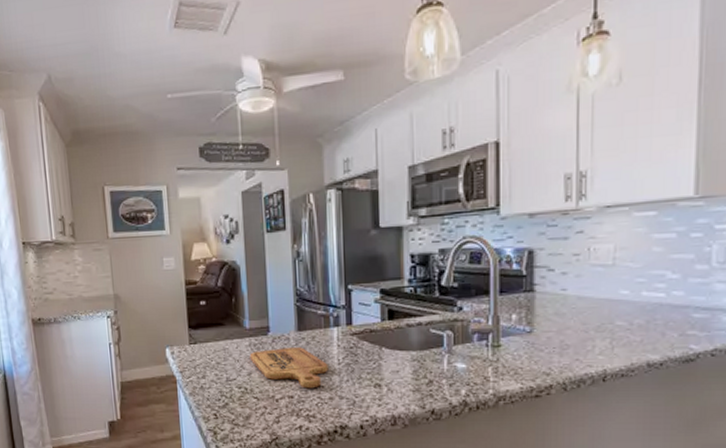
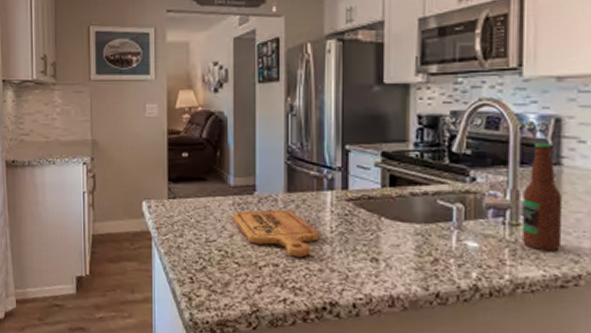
bottle: none [502,272,536,367] -> present [522,142,562,252]

